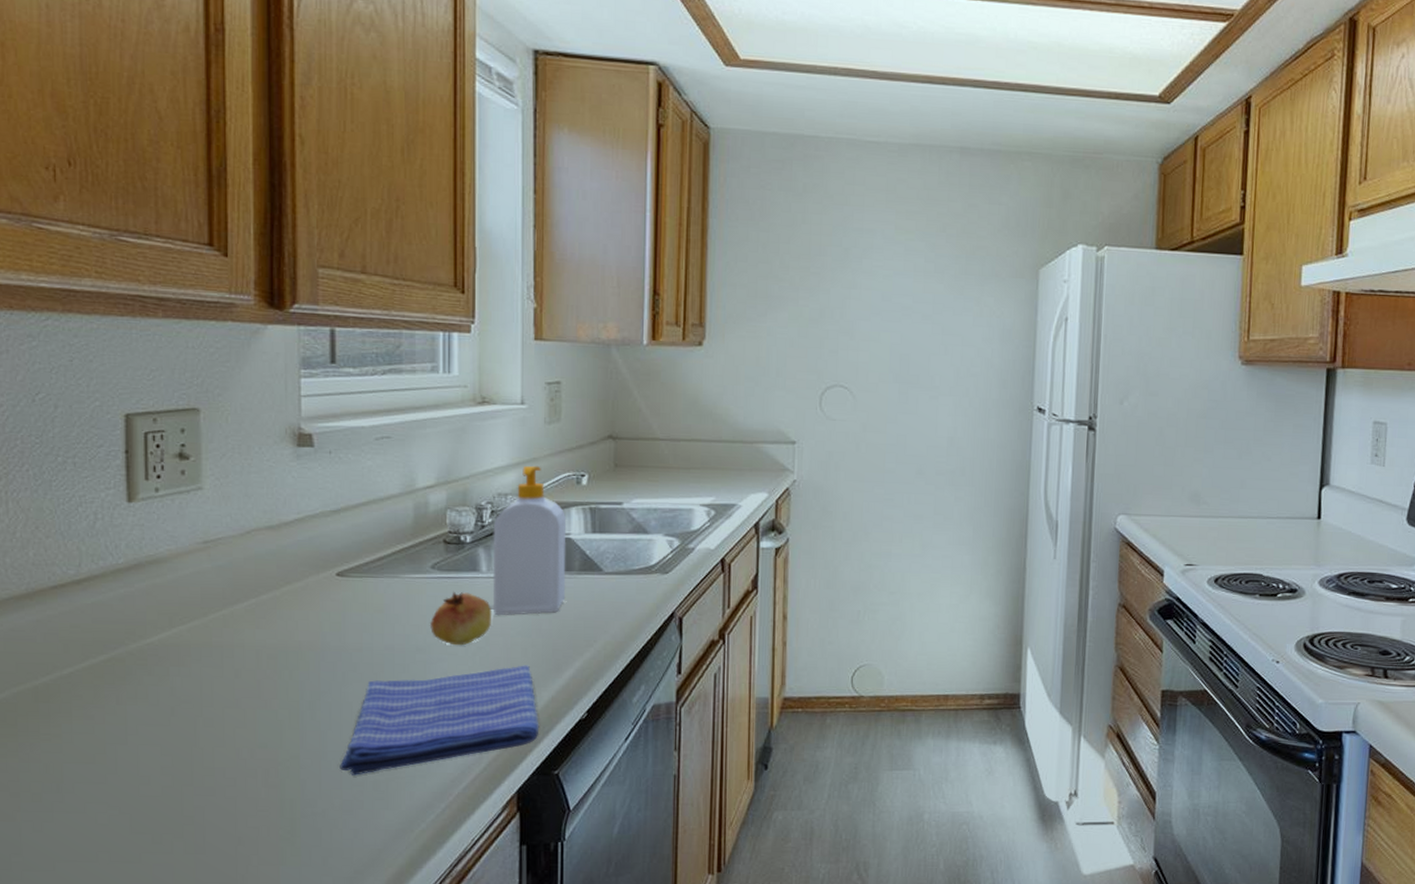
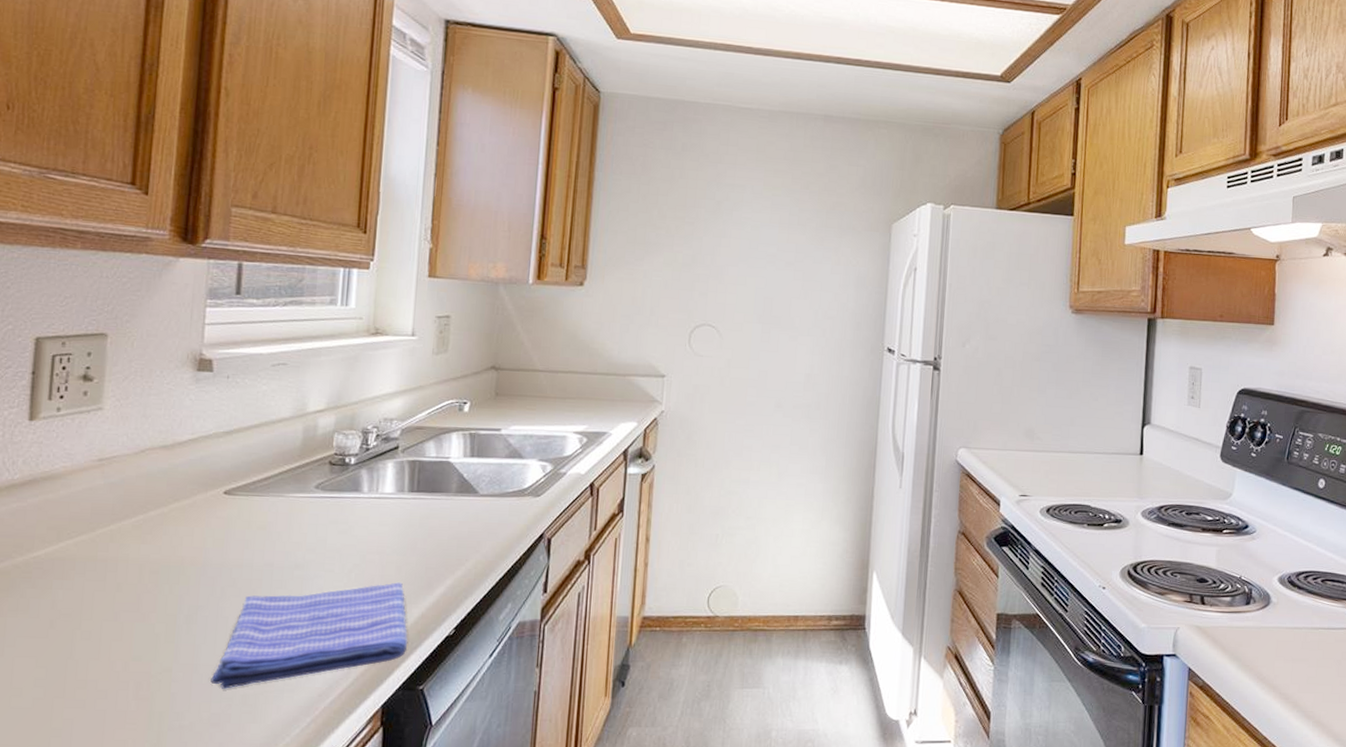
fruit: present [430,592,492,646] -> none [310,511,371,563]
soap bottle: present [492,465,567,616] -> none [371,392,446,535]

